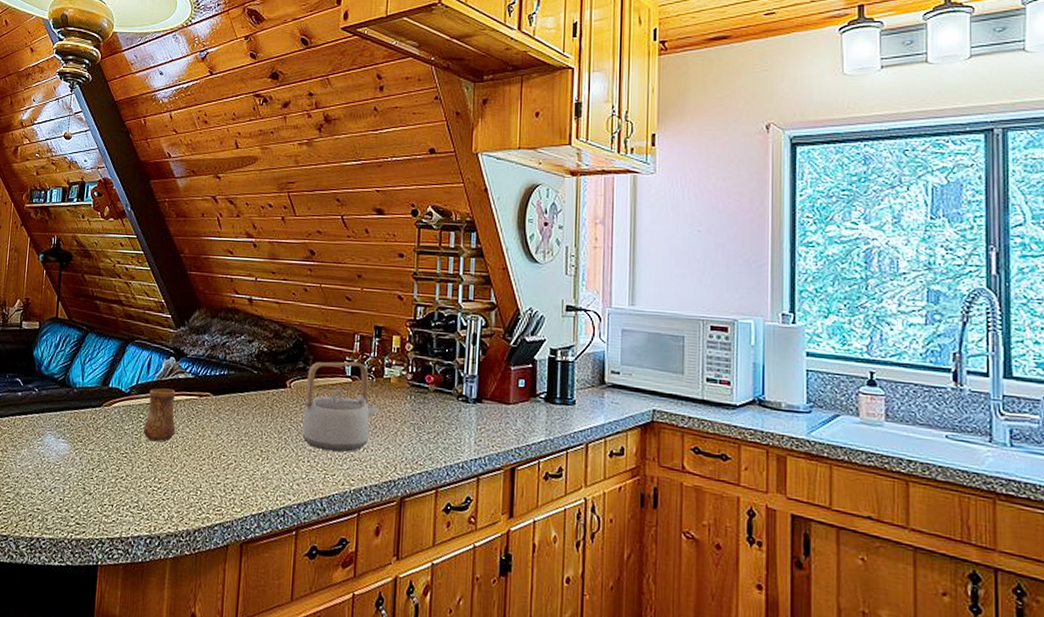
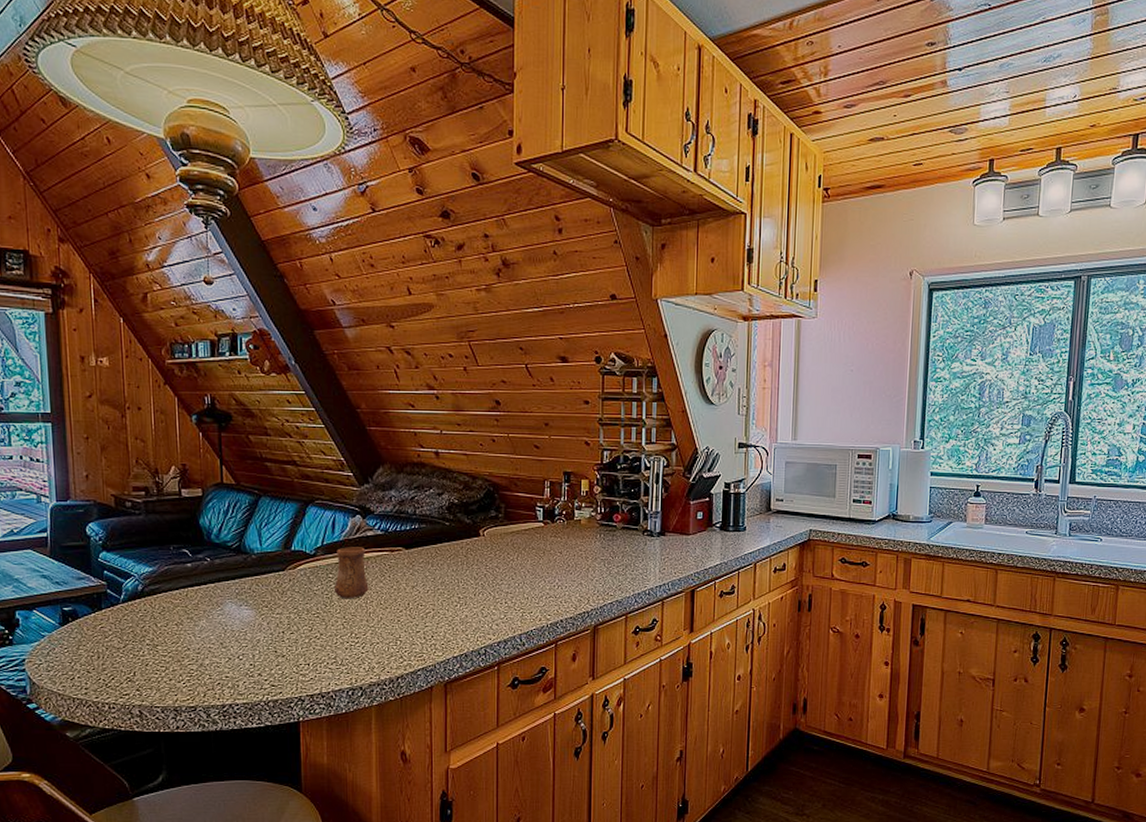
teapot: present [302,361,379,452] -> none [498,507,571,592]

